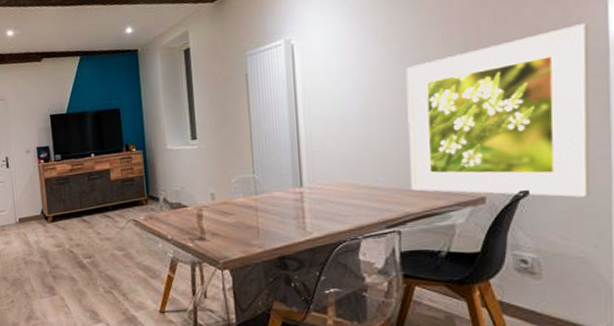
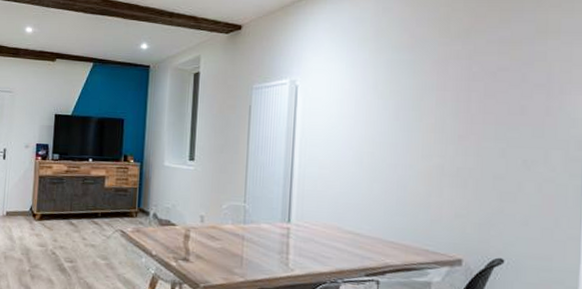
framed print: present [405,23,590,197] -> none [392,110,569,274]

